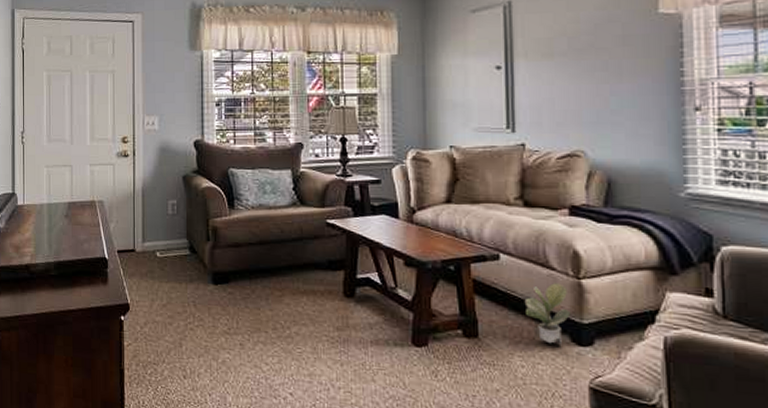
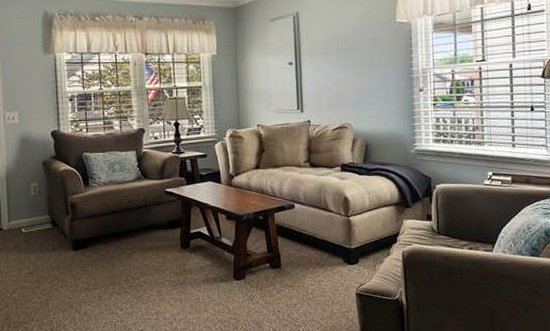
potted plant: present [524,283,571,346] -> none [312,221,343,267]

